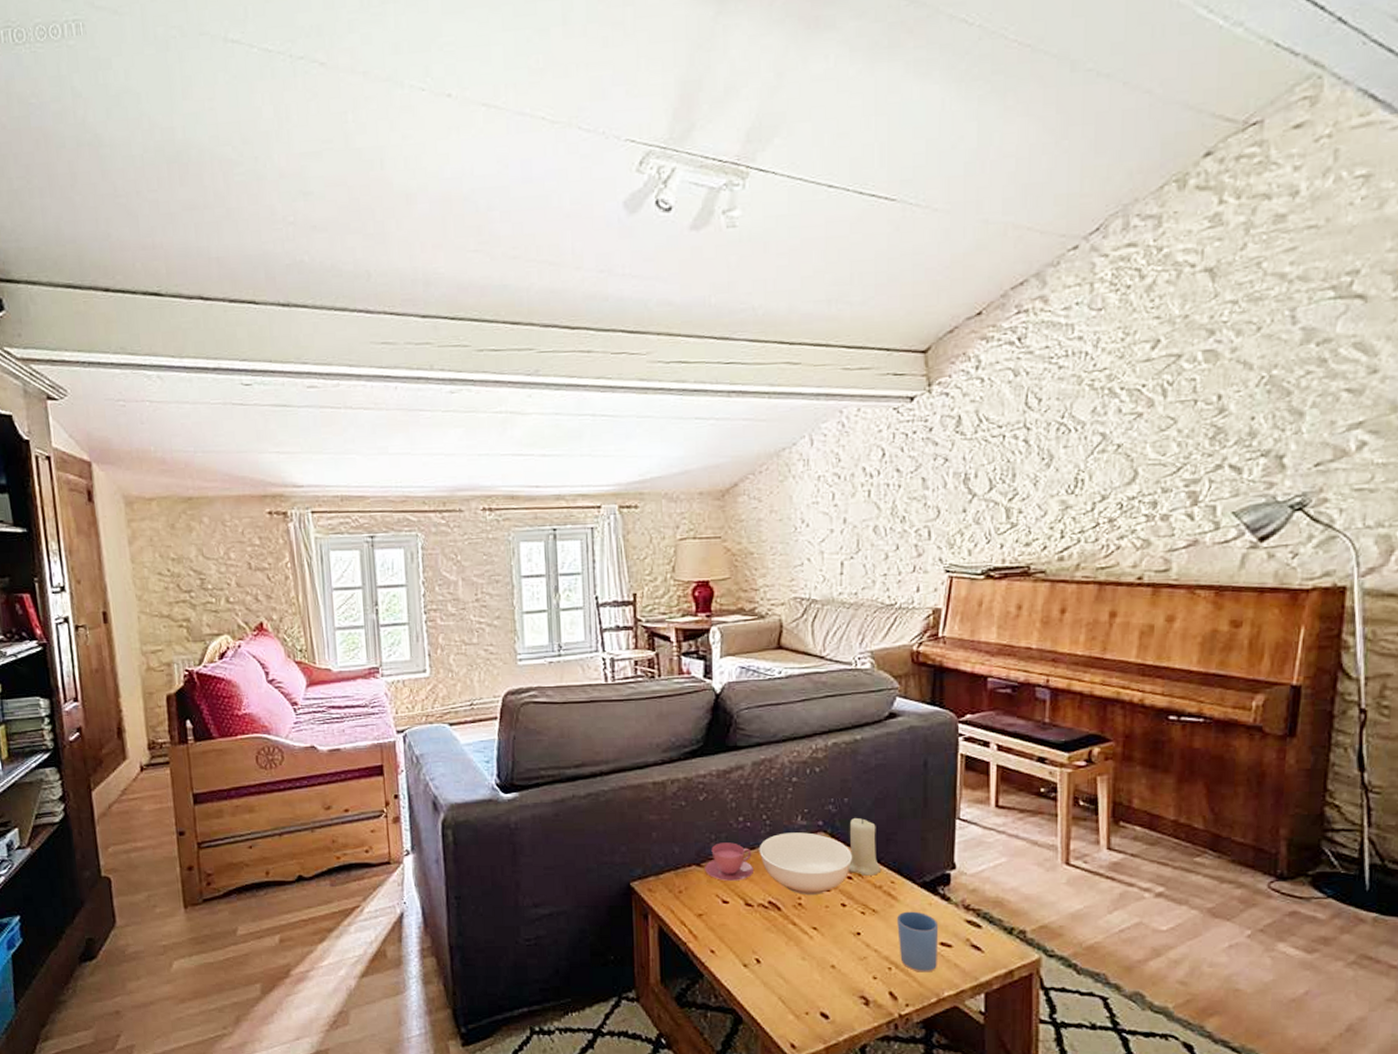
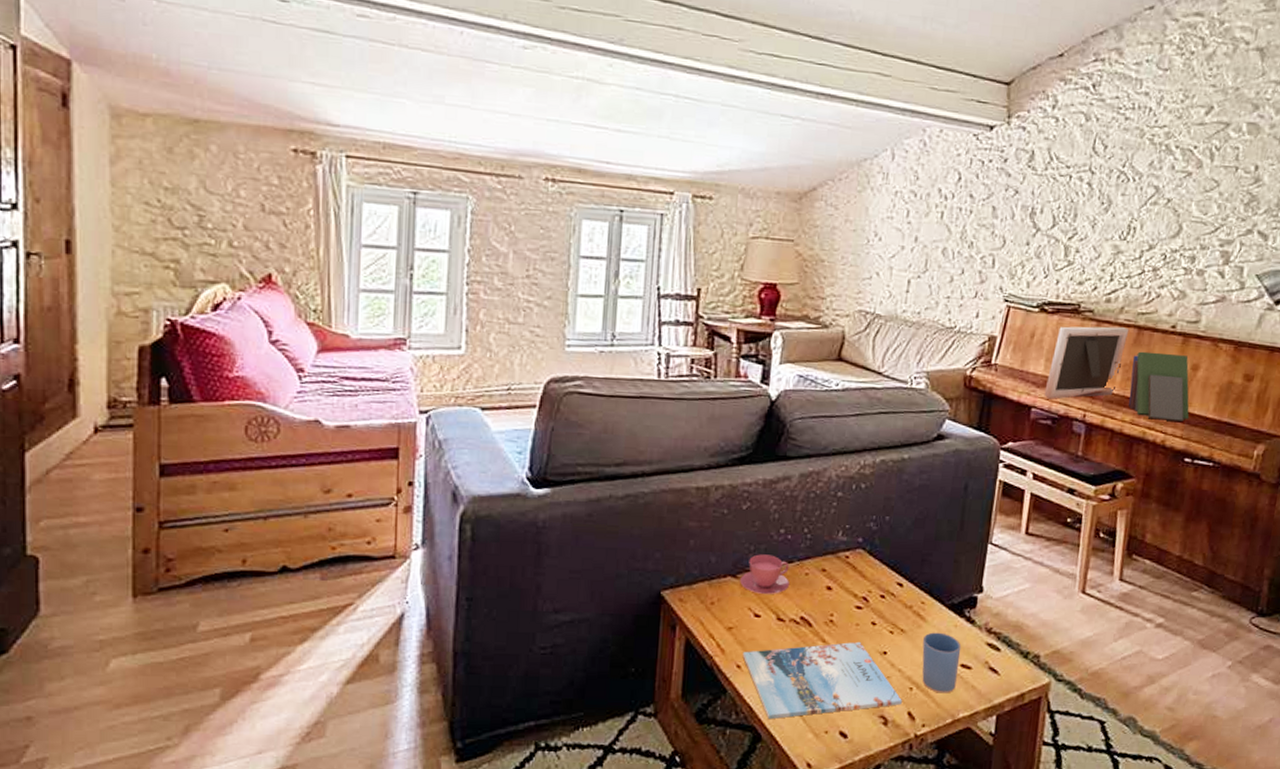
magazine: none [715,923,882,1002] -> present [742,641,902,720]
bowl: present [759,832,853,894] -> none [796,547,888,612]
candle: present [849,817,880,876] -> none [883,536,913,595]
picture frame: none [1000,585,1089,667] -> present [1044,326,1130,399]
book: none [1096,607,1170,679] -> present [1129,351,1190,423]

